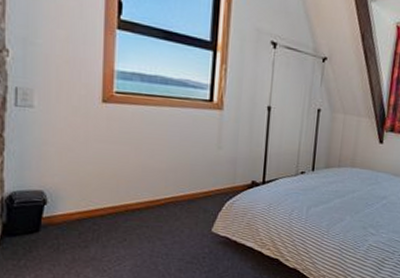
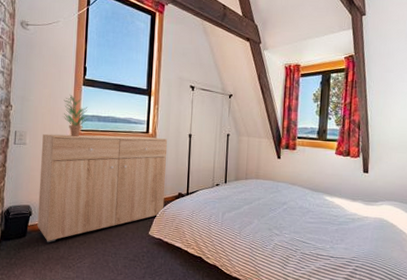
dresser: none [55,93,239,241] -> present [37,133,168,243]
potted plant: none [88,39,128,101] -> present [63,94,90,137]

